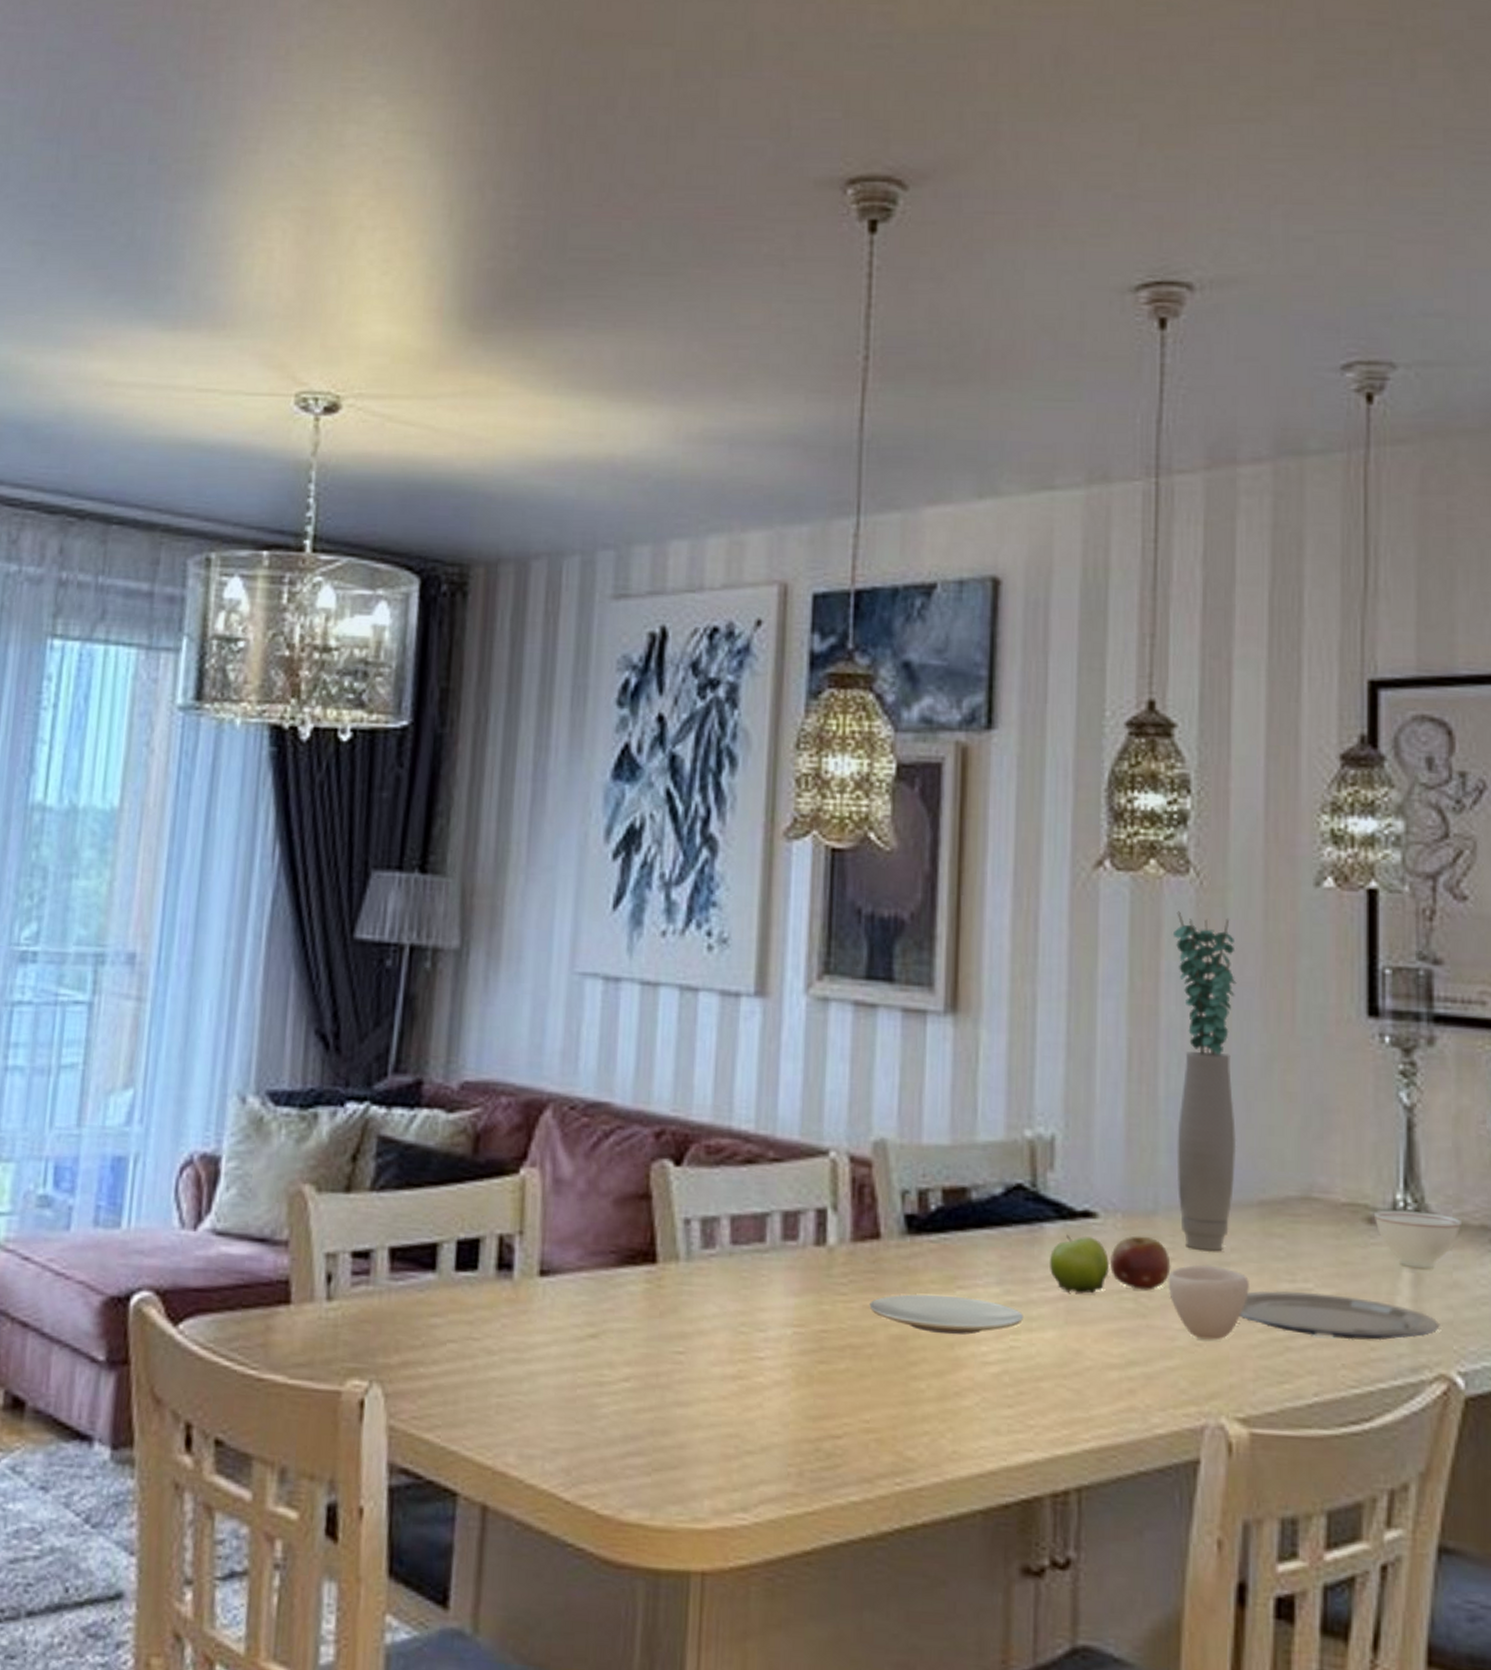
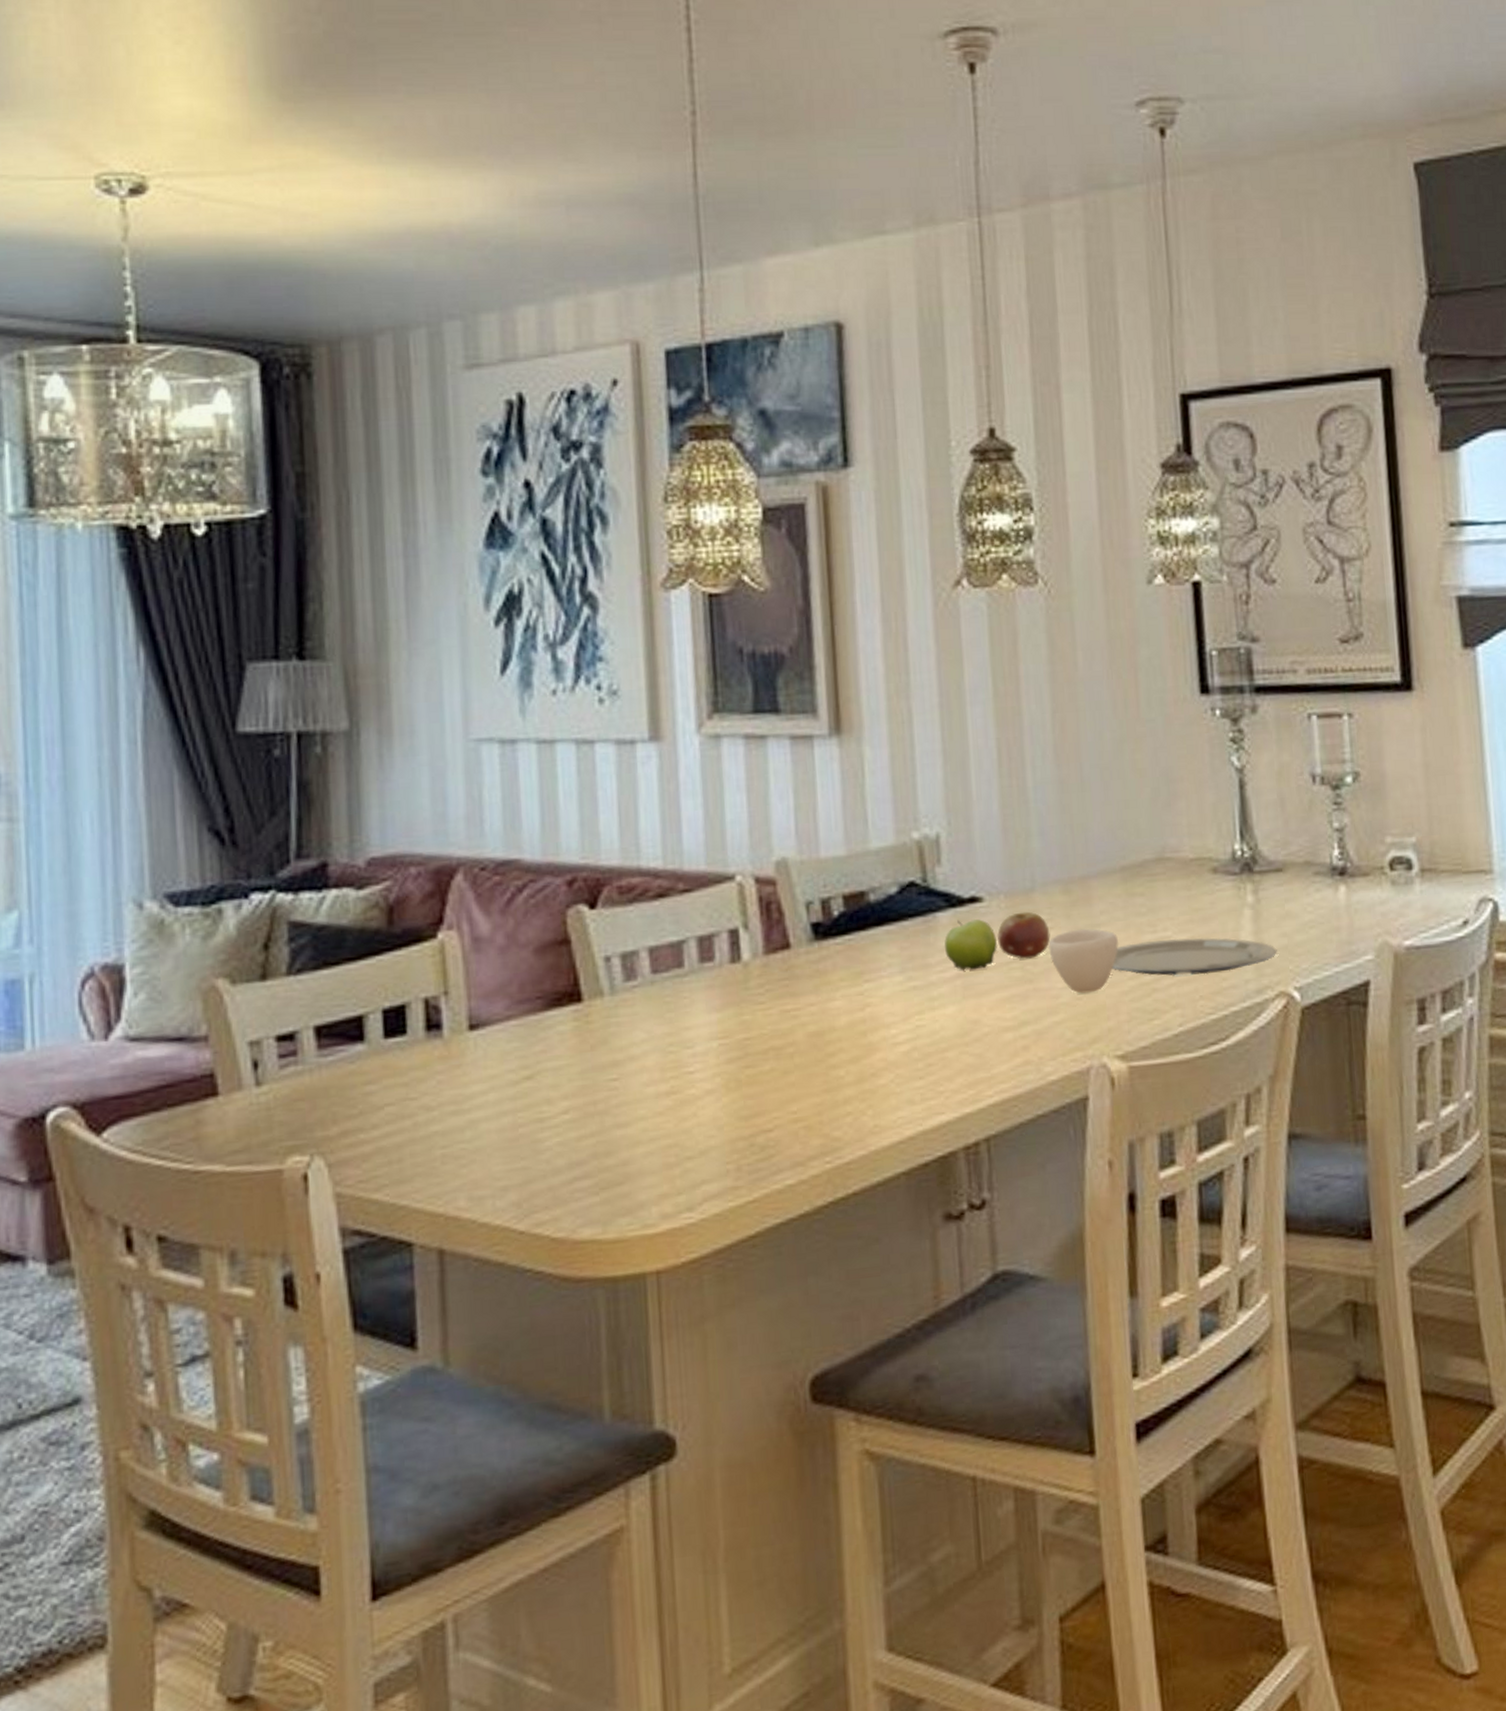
plate: present [869,1294,1024,1335] -> none [786,988,927,1025]
vase: present [1172,911,1237,1253] -> none [1027,619,1099,918]
bowl: present [1373,1210,1463,1270] -> none [1217,857,1290,906]

